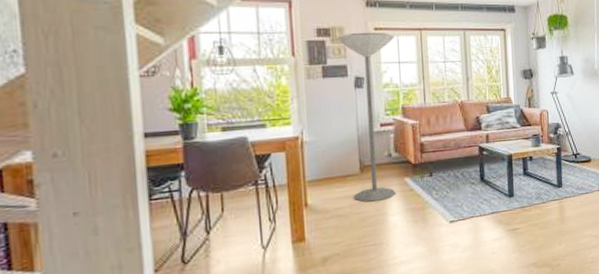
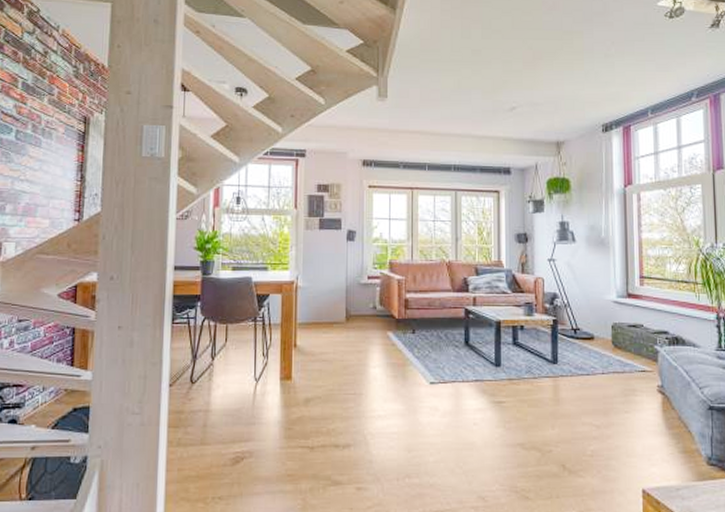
floor lamp: present [337,32,397,203] -> none [334,189,388,351]

